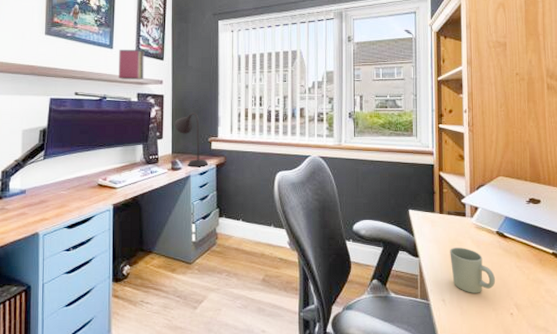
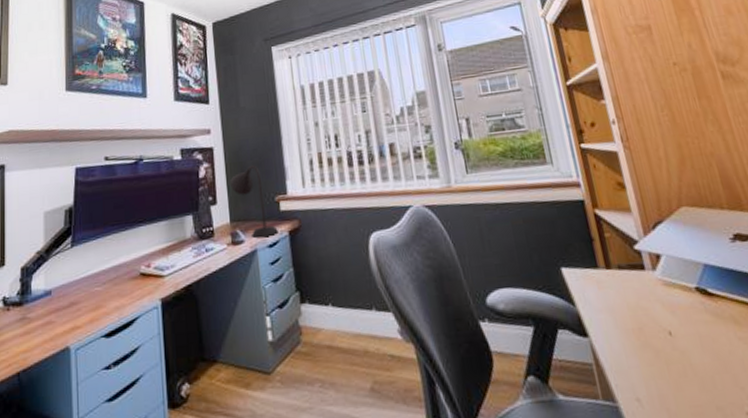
books: present [119,50,145,79] -> none [154,94,188,134]
mug: present [450,248,496,293] -> none [632,316,712,386]

